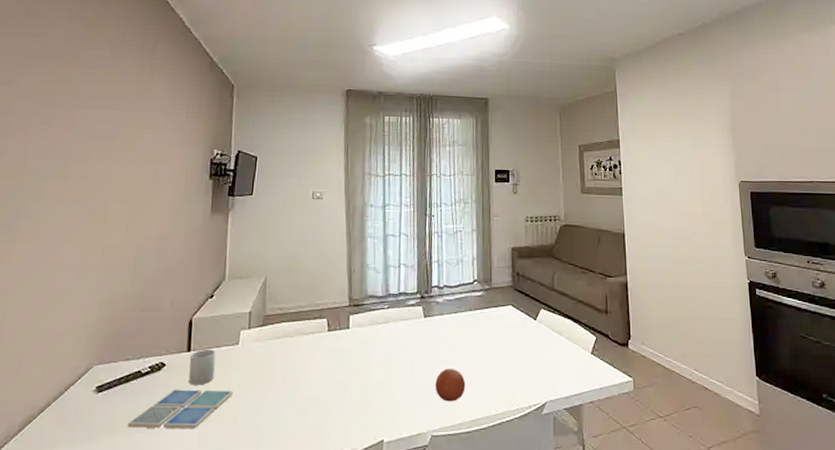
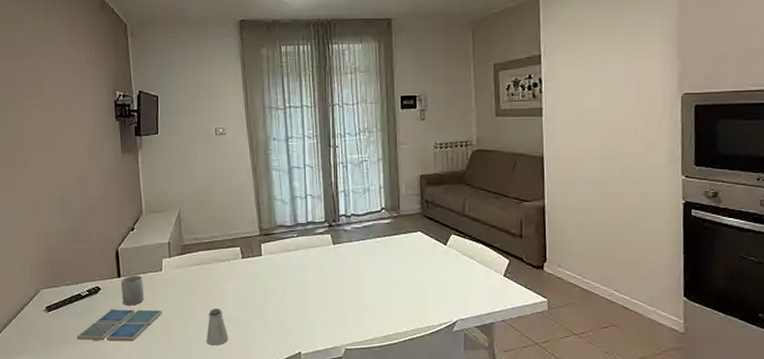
saltshaker: none [279,389,305,433] -> present [206,309,229,345]
fruit: present [435,369,466,402] -> none [346,291,377,320]

